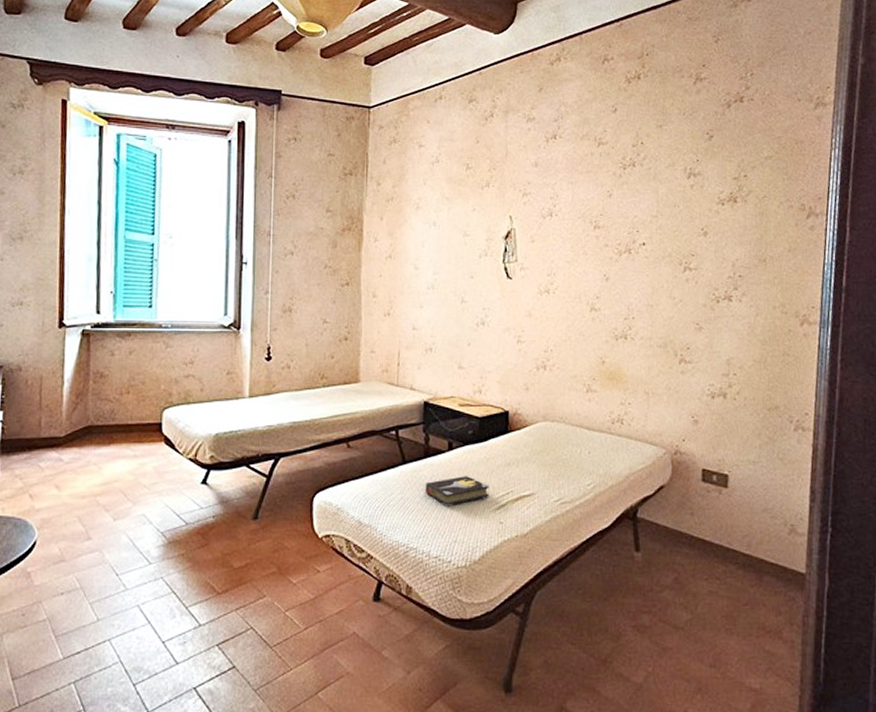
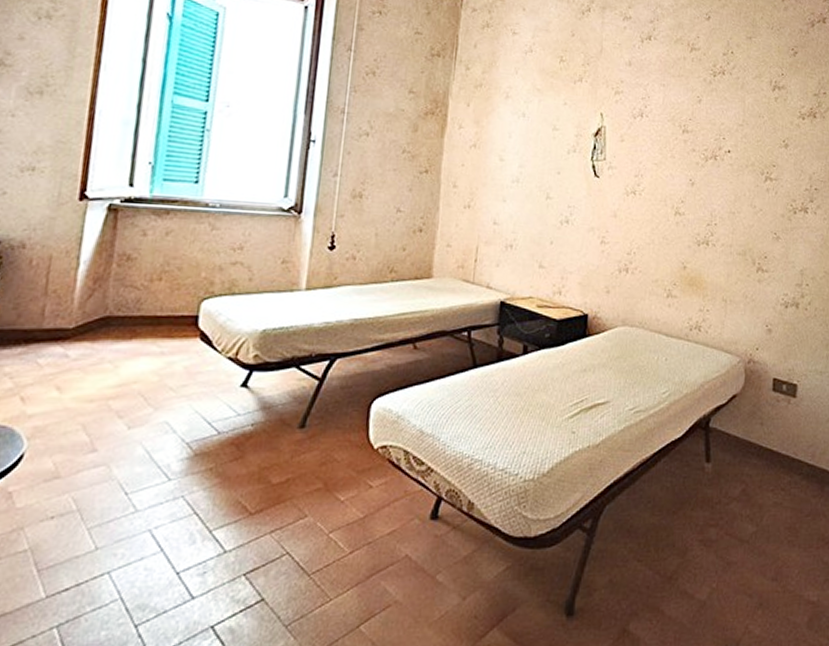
hardback book: present [425,476,489,507] -> none [495,382,563,415]

